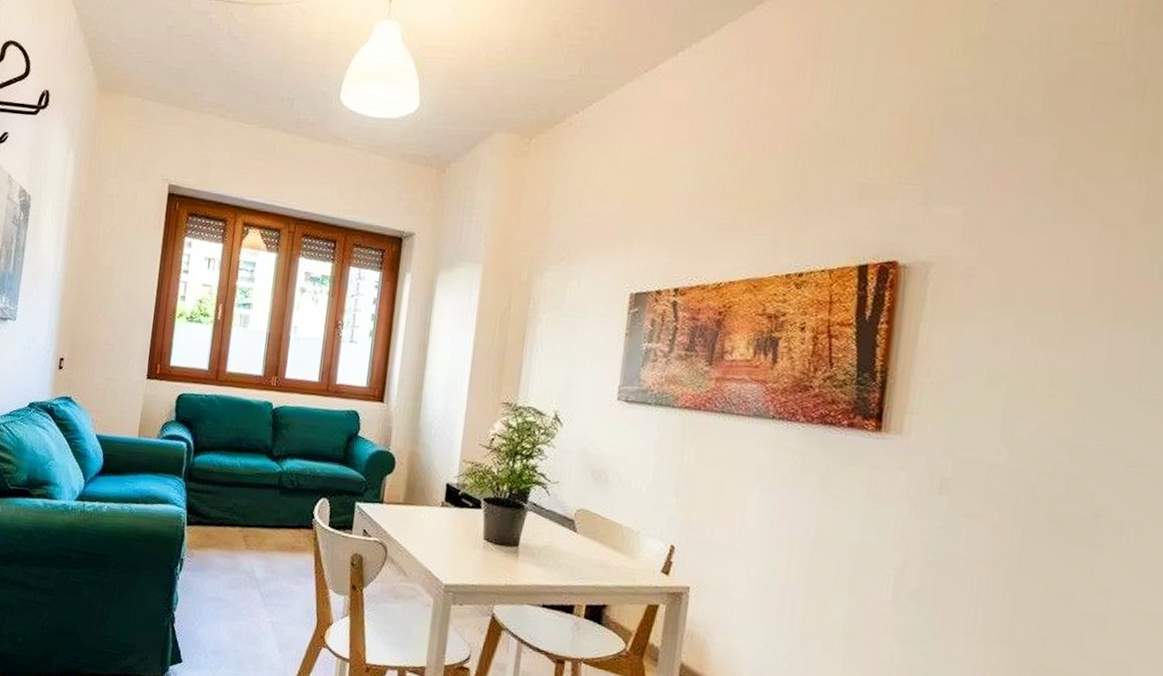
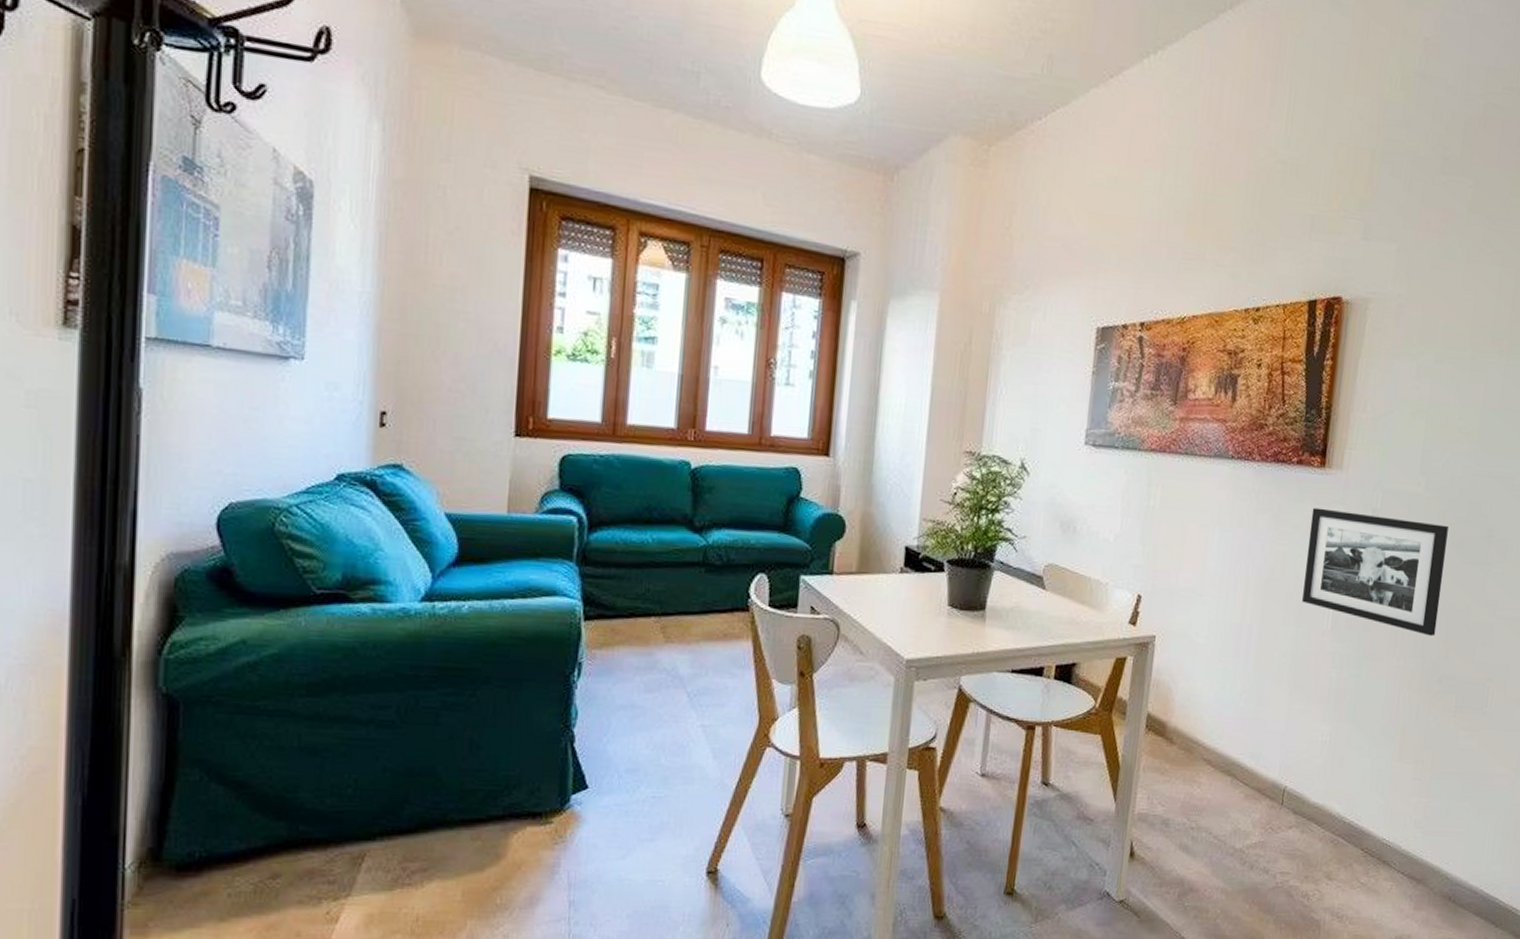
picture frame: none [856,472,1040,621] -> present [1302,507,1448,637]

